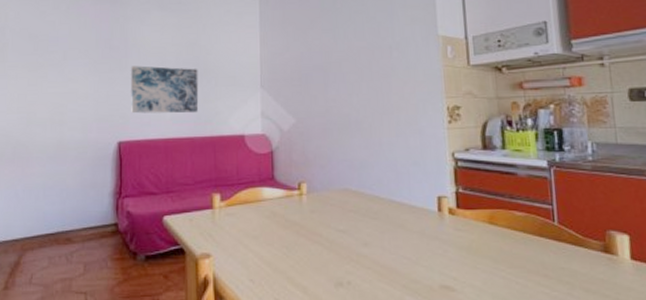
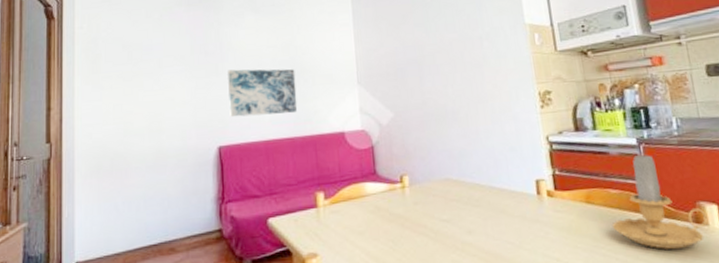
candle: none [514,174,618,278] -> present [611,151,708,250]

